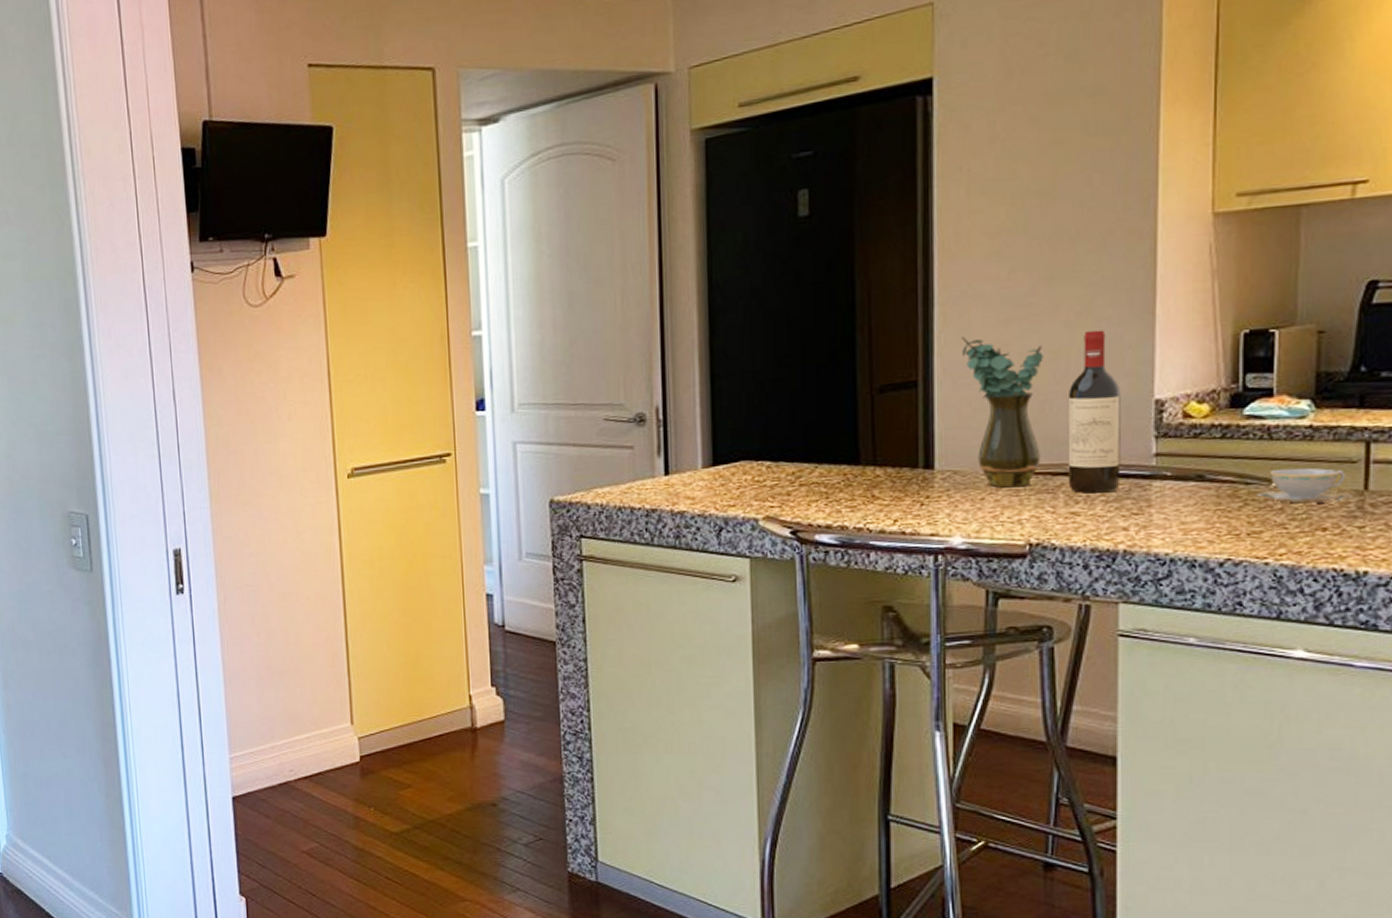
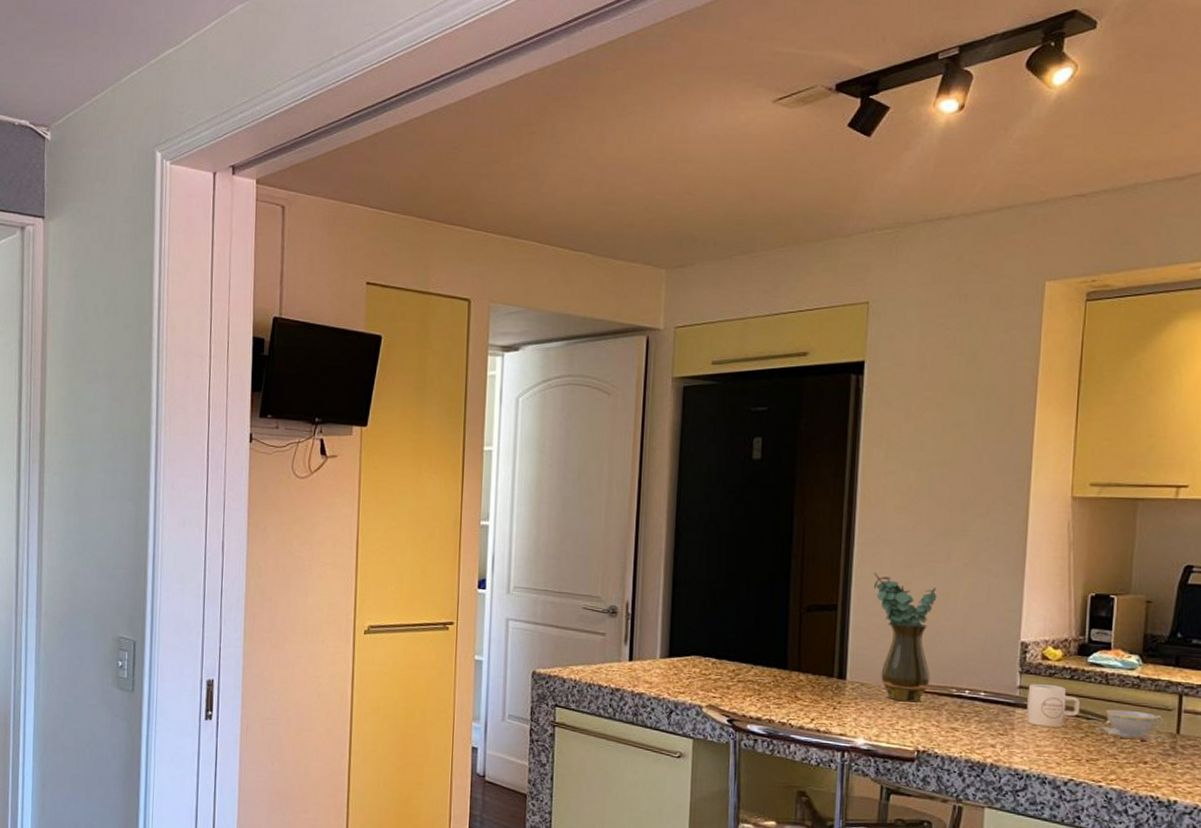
wine bottle: present [1067,330,1121,494] -> none [950,579,995,715]
mug: none [1167,447,1235,500] -> present [1027,683,1080,728]

